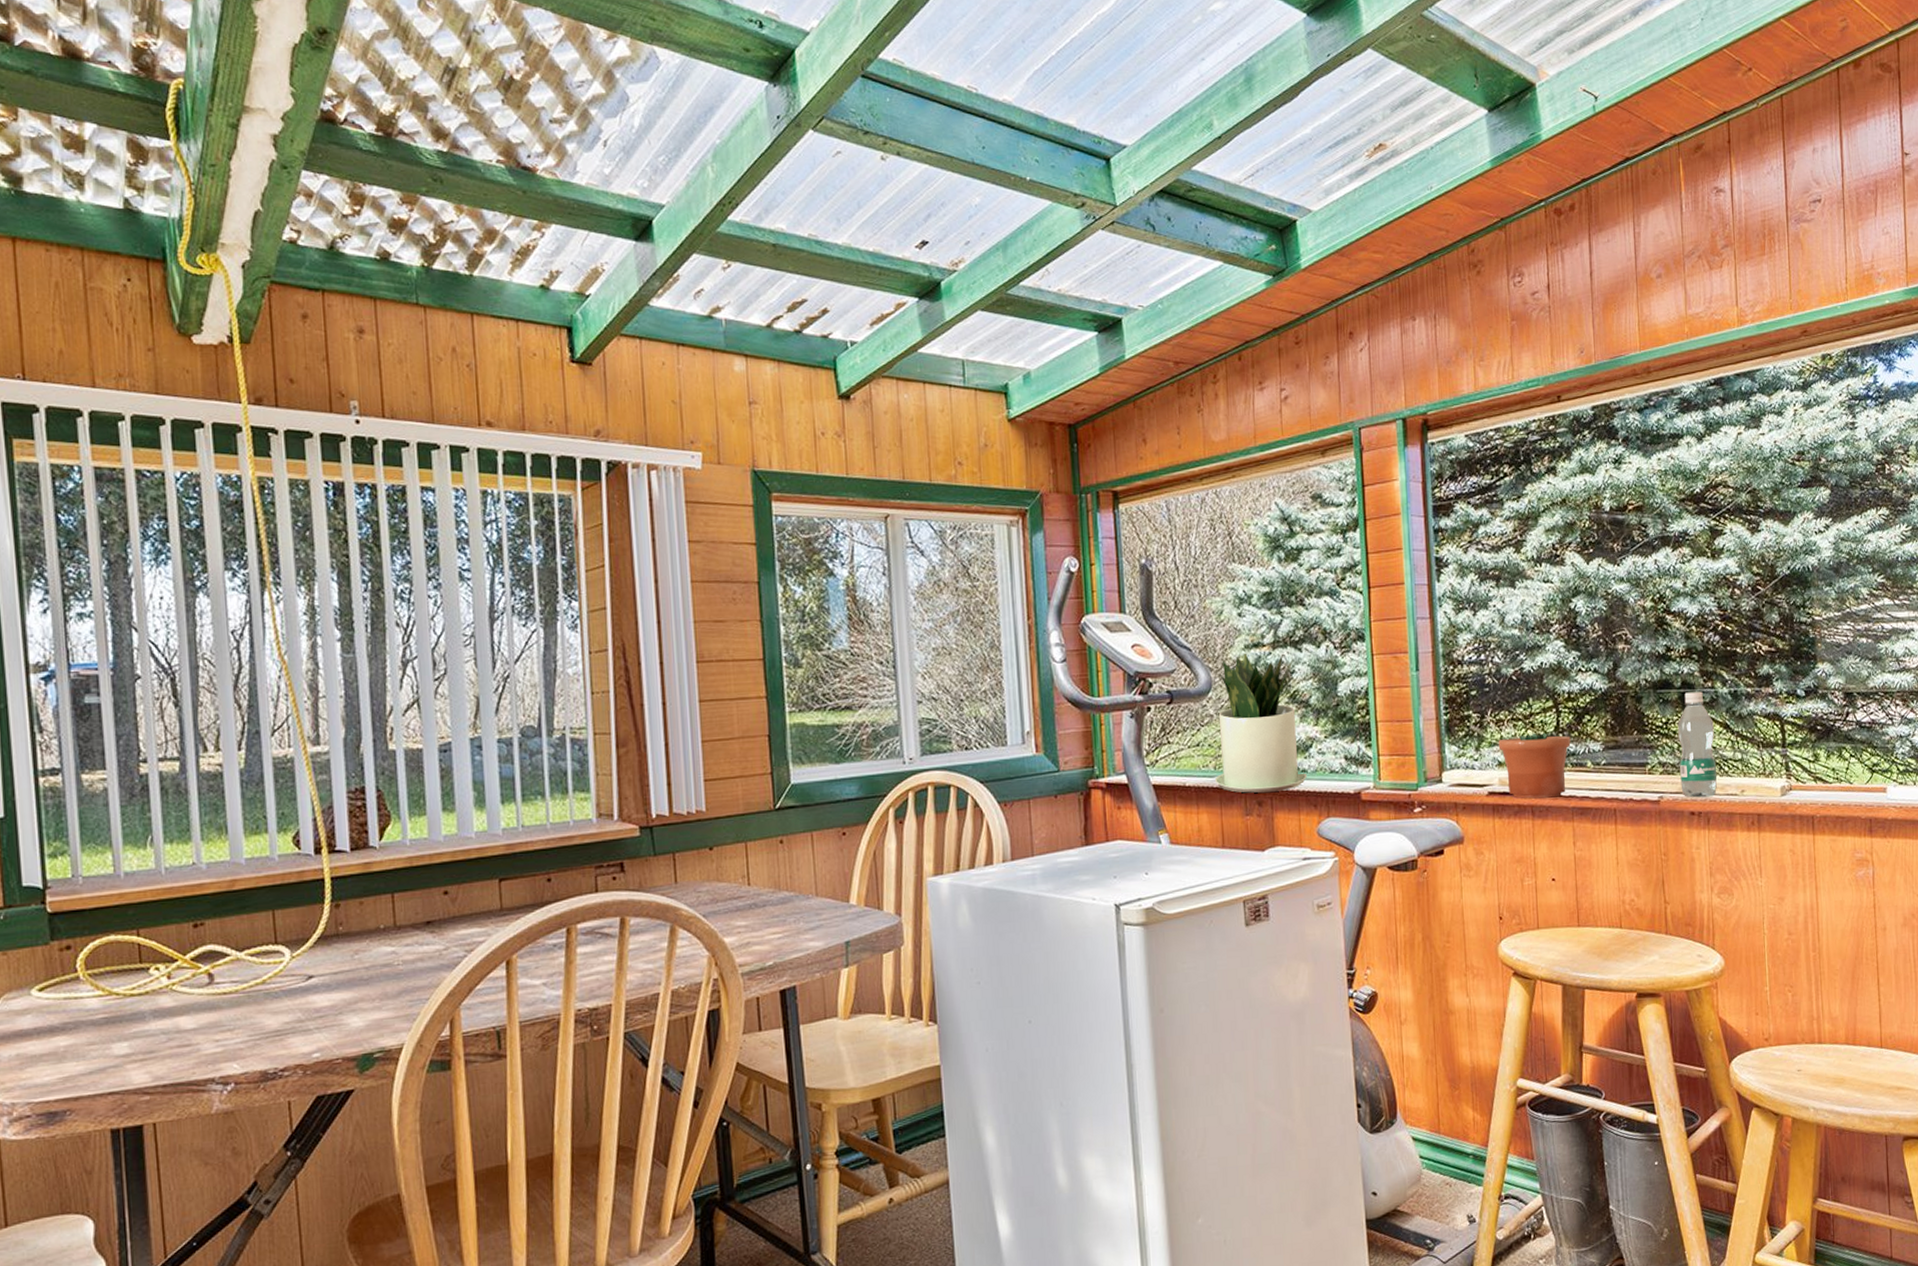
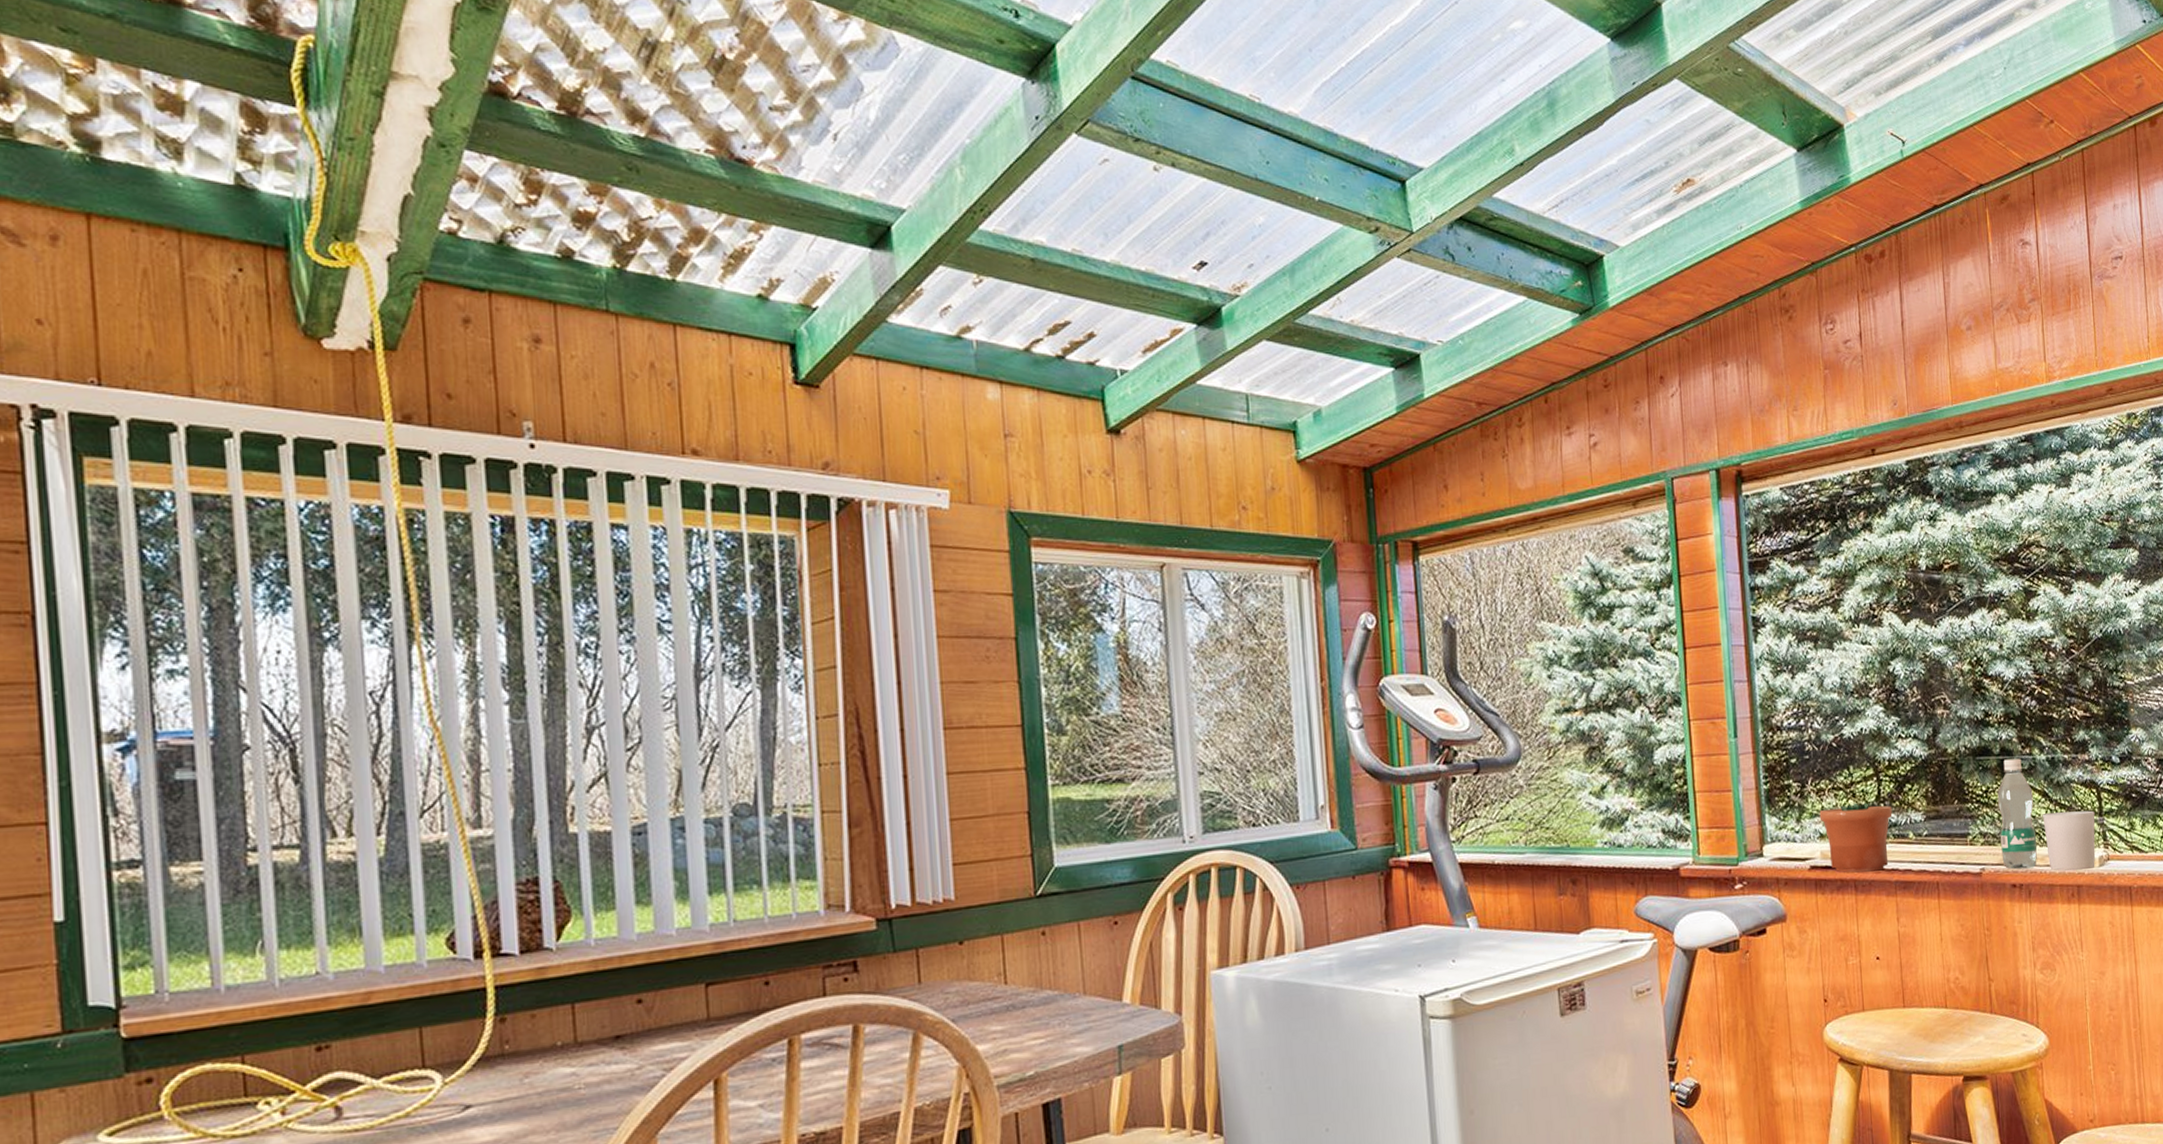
planter: present [1214,653,1307,794] -> none [1525,718,1623,871]
candle holder: none [1723,742,1778,800] -> present [2042,810,2096,871]

